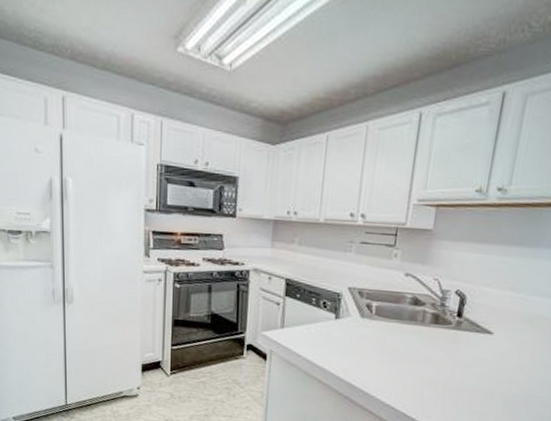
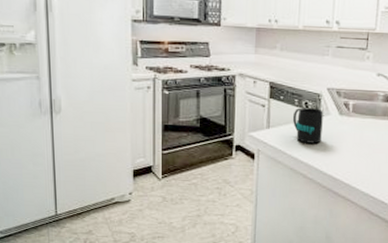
mug: none [308,307,343,347] -> present [292,108,324,144]

